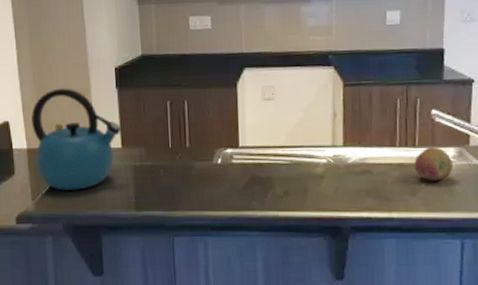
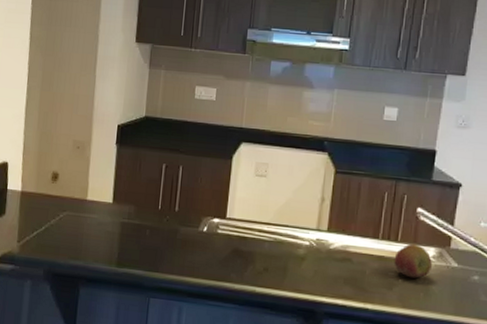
kettle: present [31,88,122,190] -> none [27,137,116,239]

